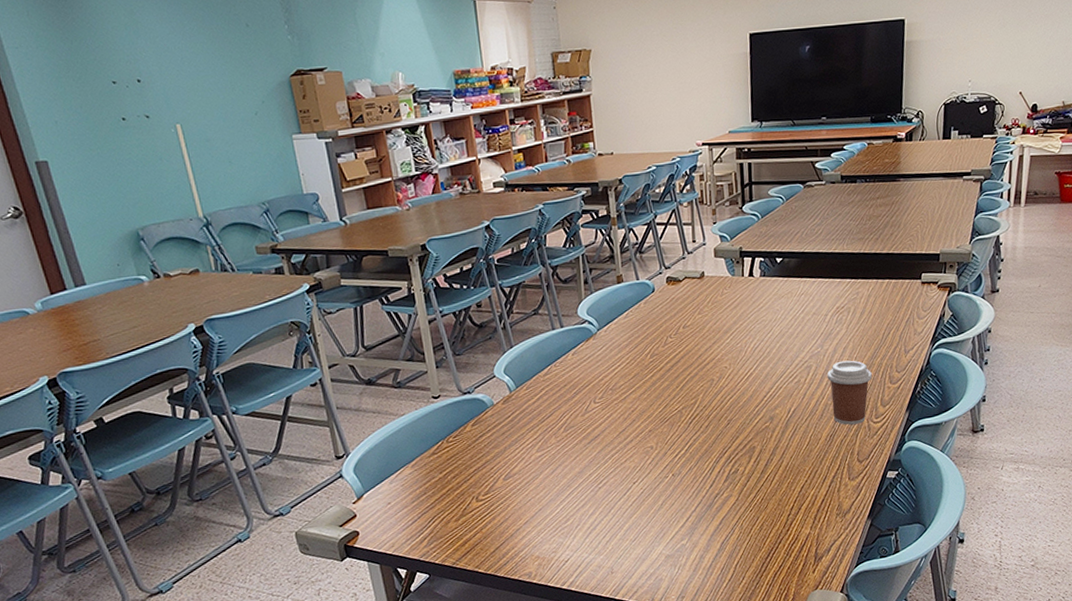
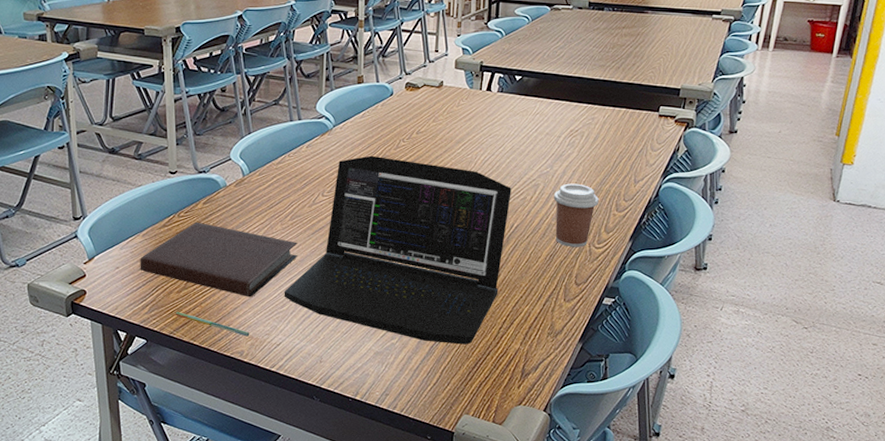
notebook: none [412,445,577,517] -> present [140,222,298,297]
pen: none [455,541,536,558] -> present [175,312,250,337]
laptop: none [566,355,785,539] -> present [284,155,512,345]

